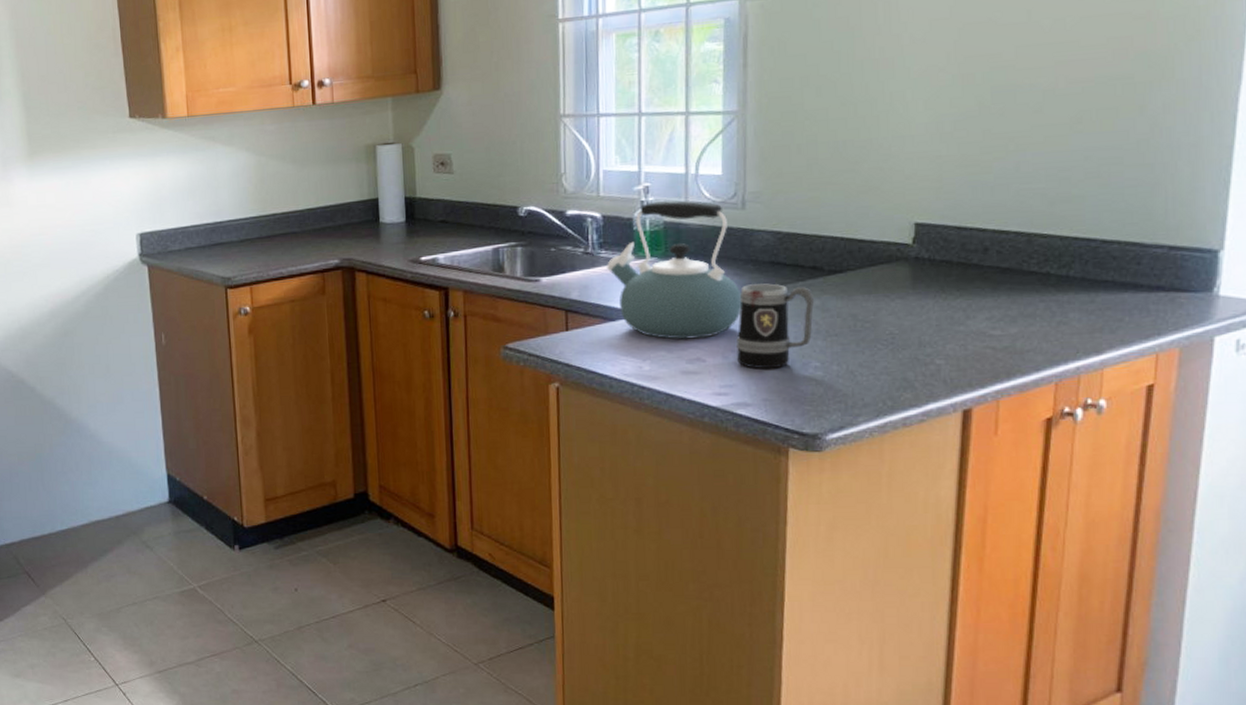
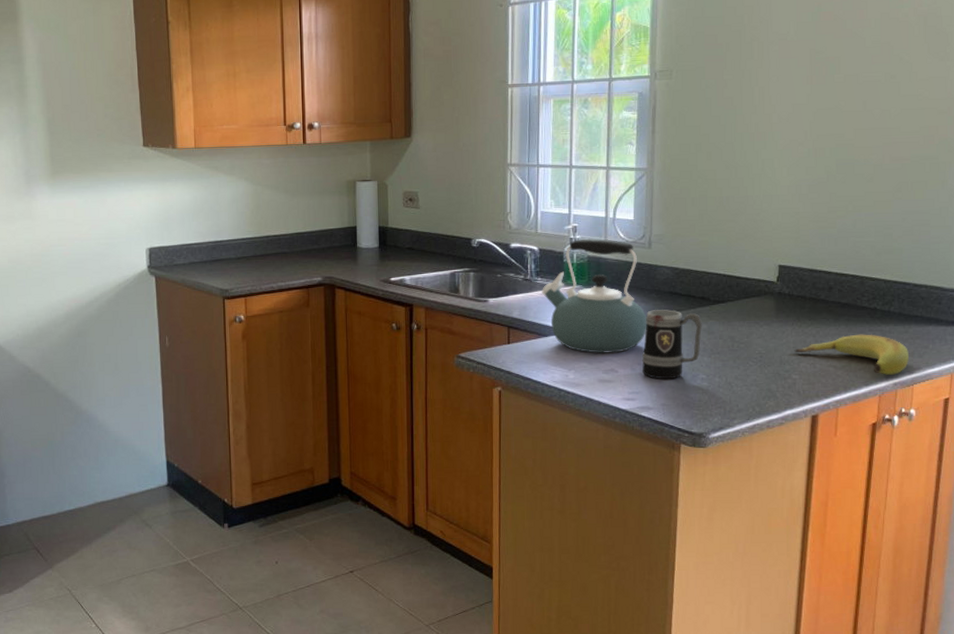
banana: none [937,306,1096,357] -> present [794,334,909,375]

